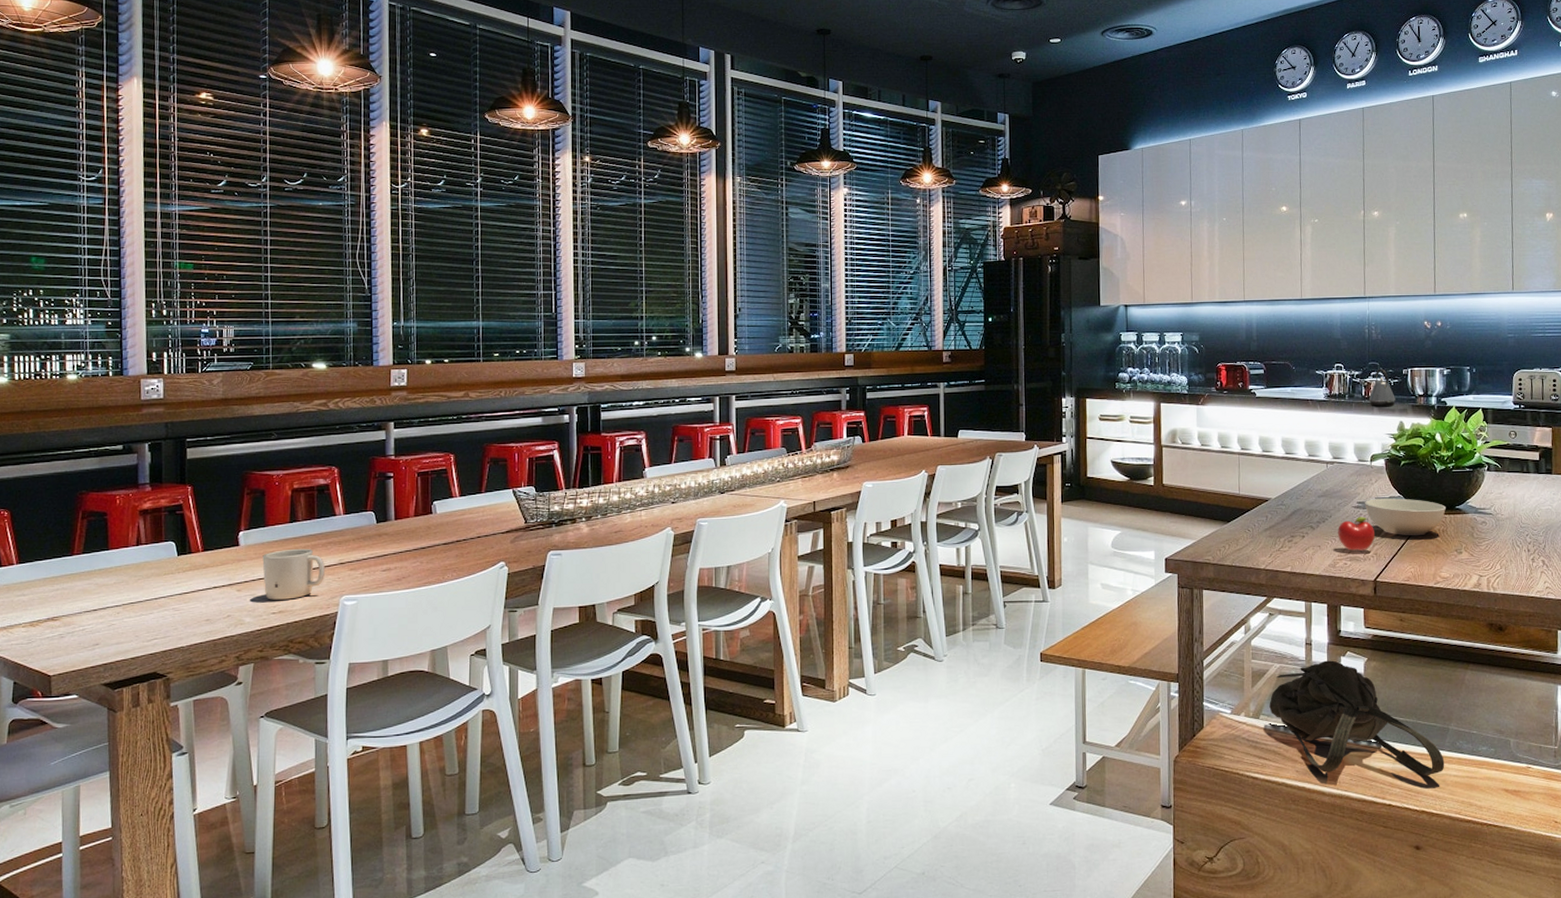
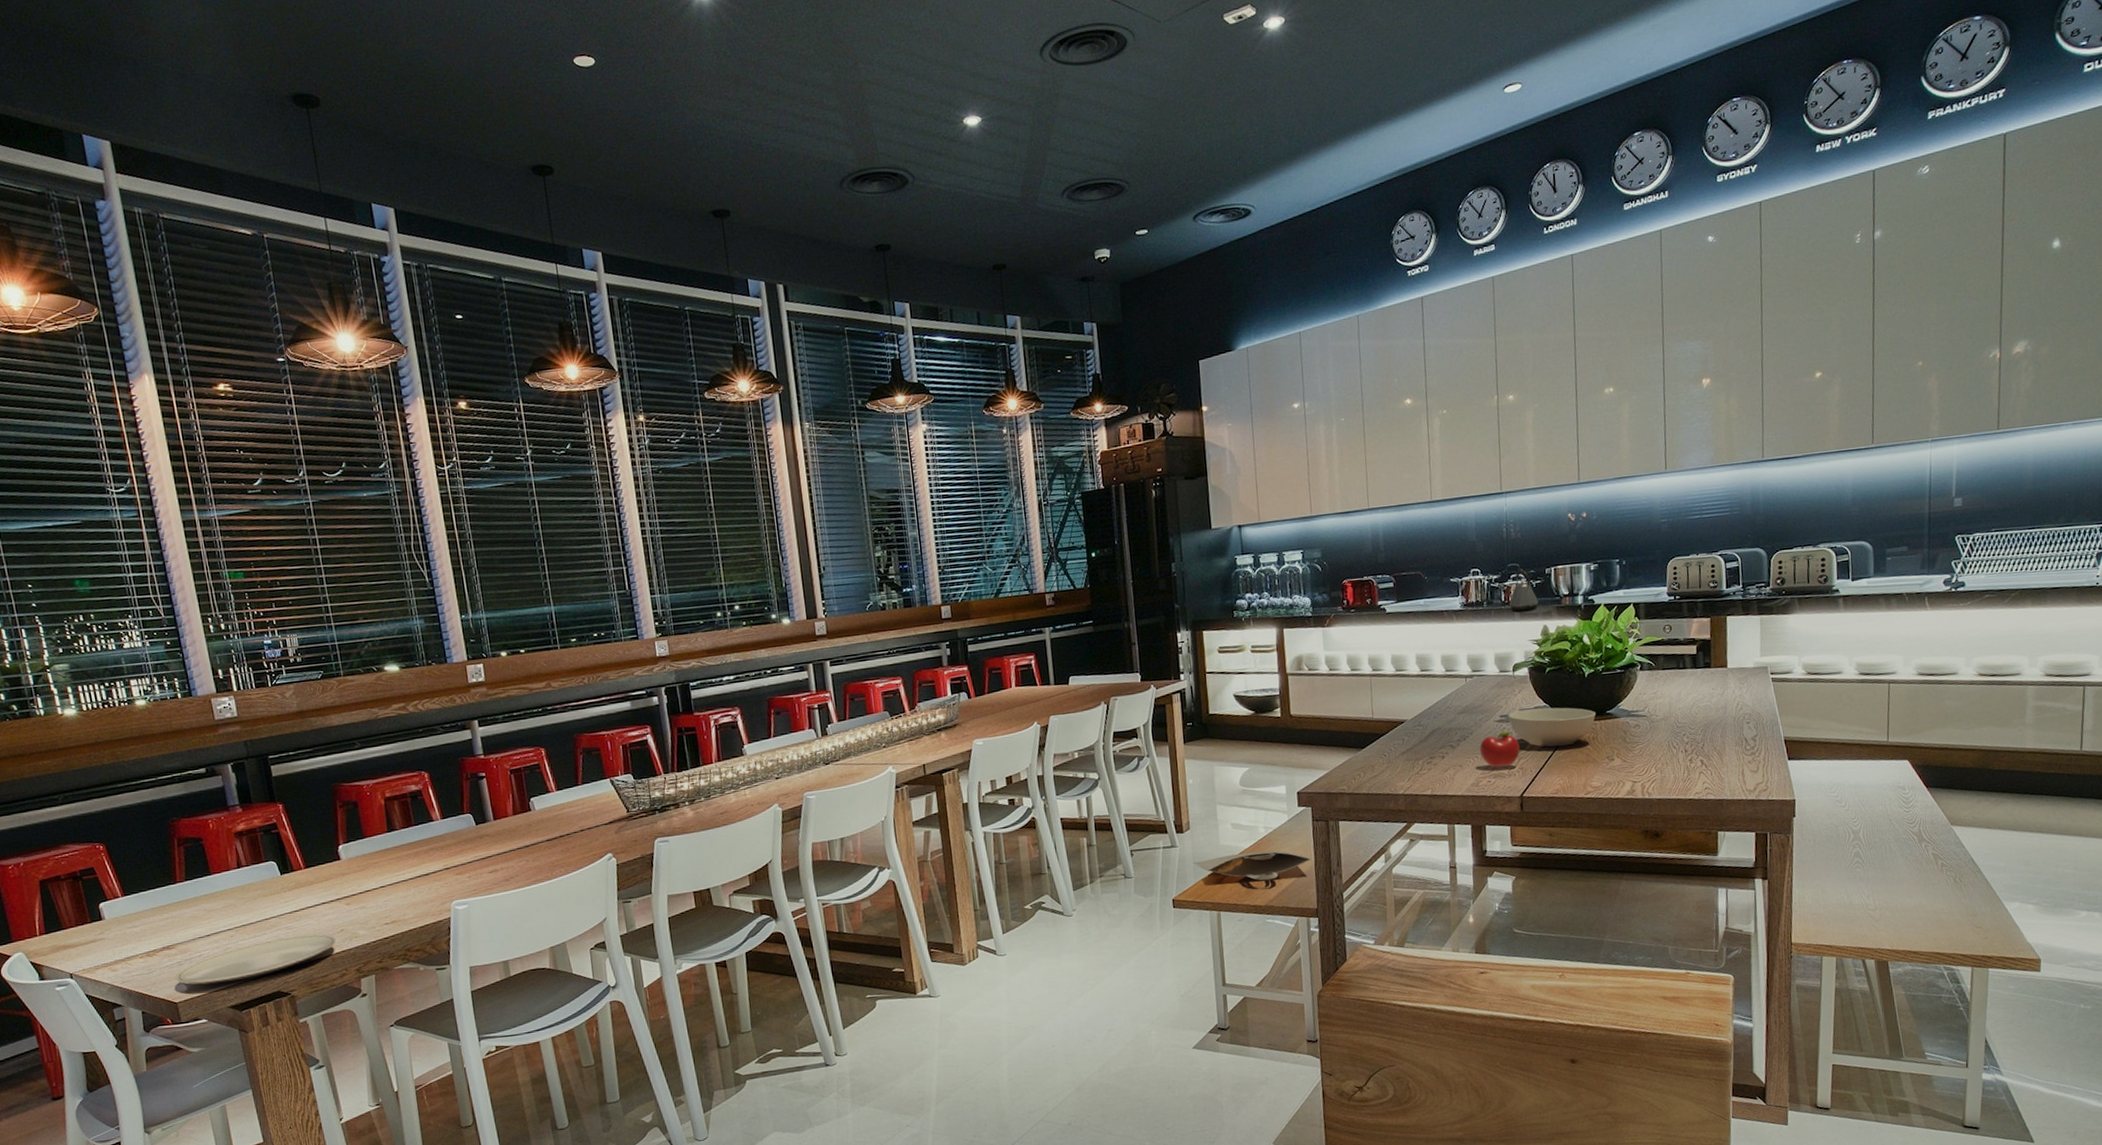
plate: none [53,618,221,659] -> present [175,934,336,985]
mug: present [262,548,325,600] -> none [366,856,432,911]
tote bag: none [1063,612,1175,642] -> present [1193,850,1311,881]
backpack: present [1269,660,1445,776] -> none [1414,882,1600,995]

